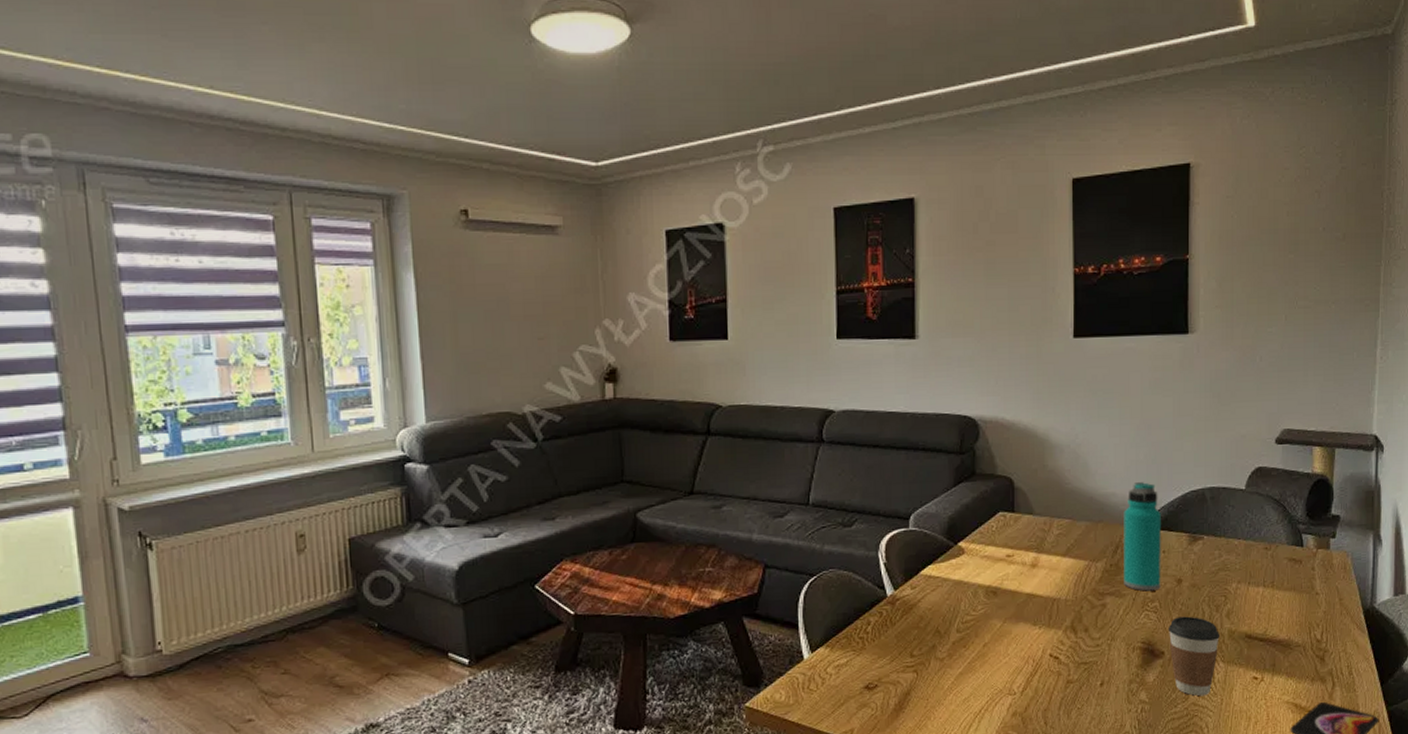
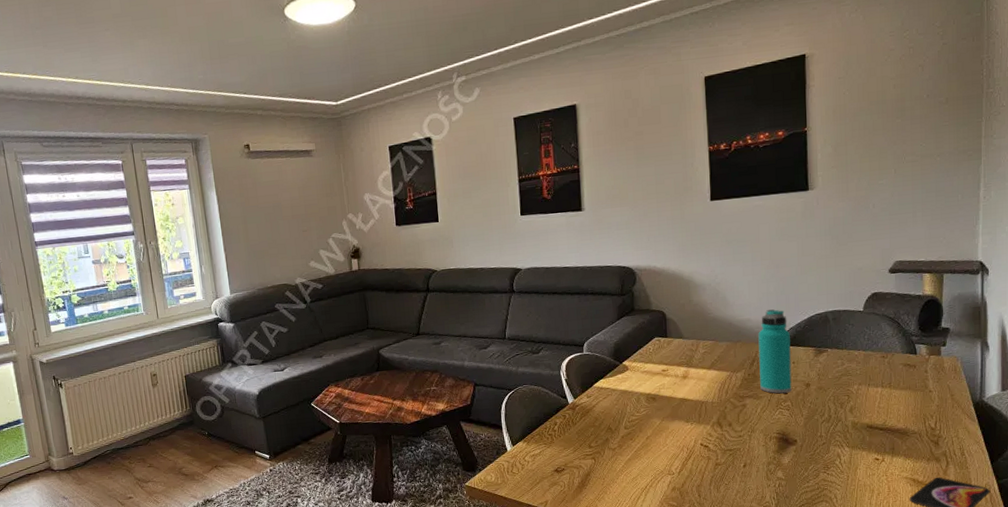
coffee cup: present [1168,616,1219,697] -> none [799,412,844,474]

